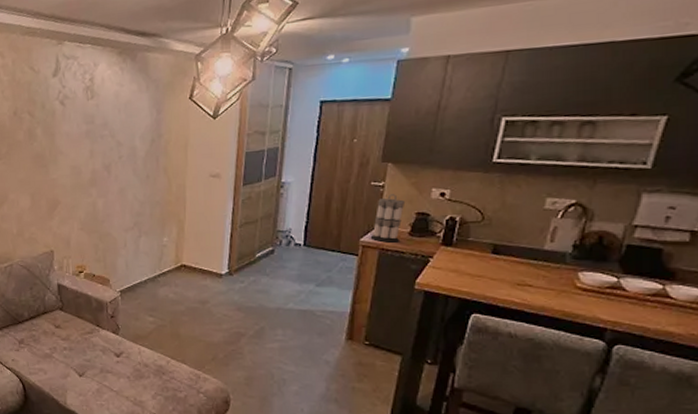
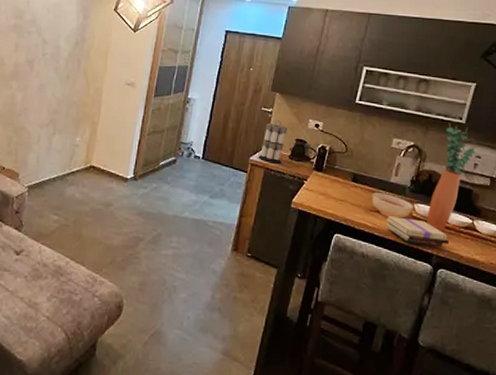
bowl: none [519,263,577,291] -> present [371,193,413,218]
books: none [539,289,630,320] -> present [386,216,450,248]
vase: none [596,169,668,303] -> present [426,122,476,232]

